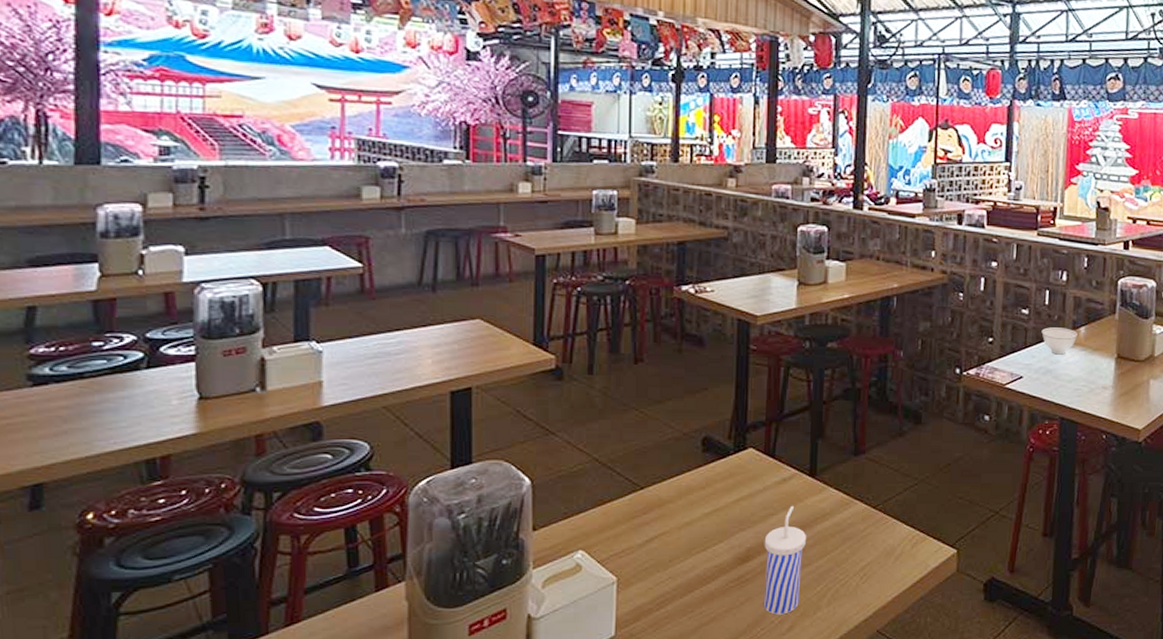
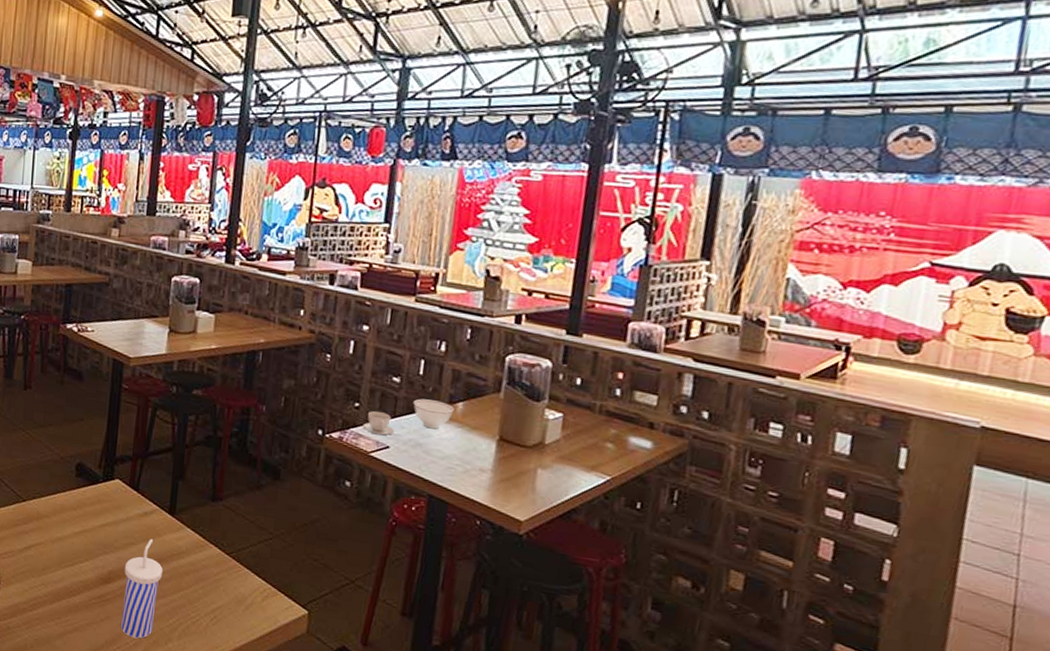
teacup: none [997,344,1027,367] -> present [362,411,395,435]

